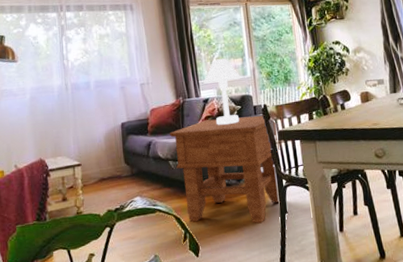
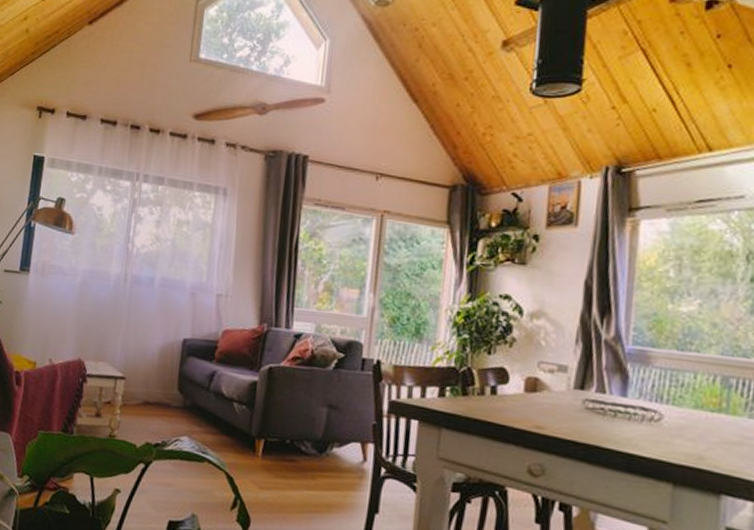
side table: present [170,115,281,224] -> none [241,361,389,516]
lamp: present [203,58,242,125] -> none [299,283,354,376]

